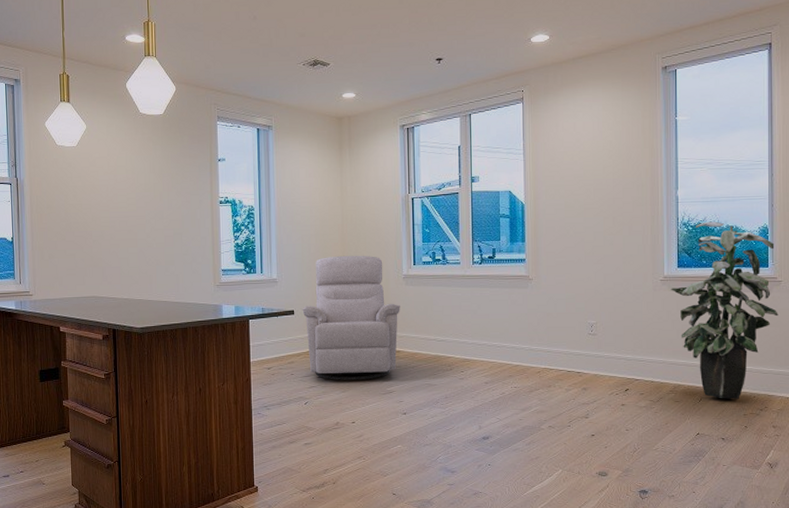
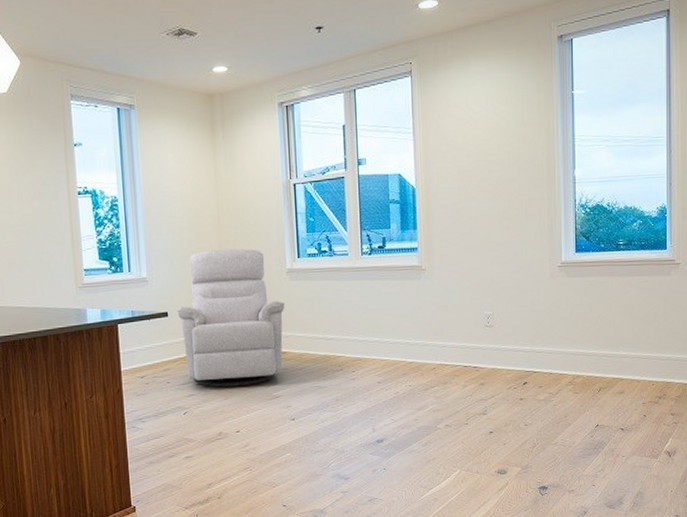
indoor plant: present [670,221,778,399] -> none [568,202,677,388]

